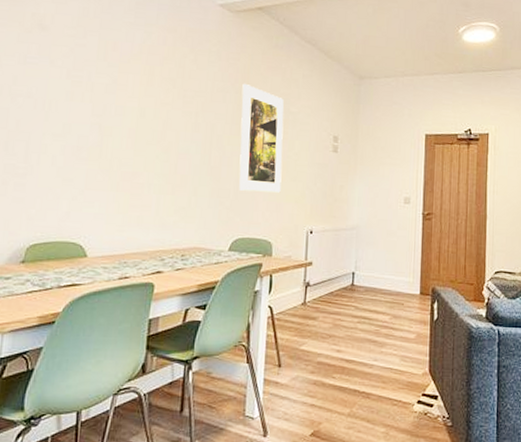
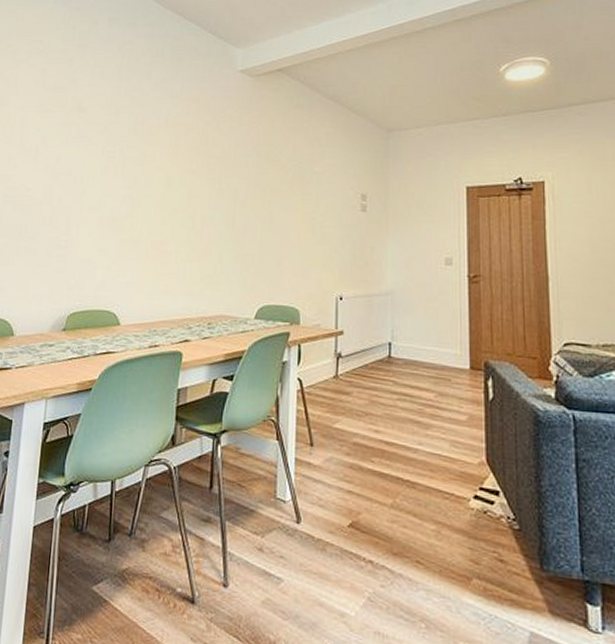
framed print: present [239,83,284,193] -> none [263,146,308,257]

